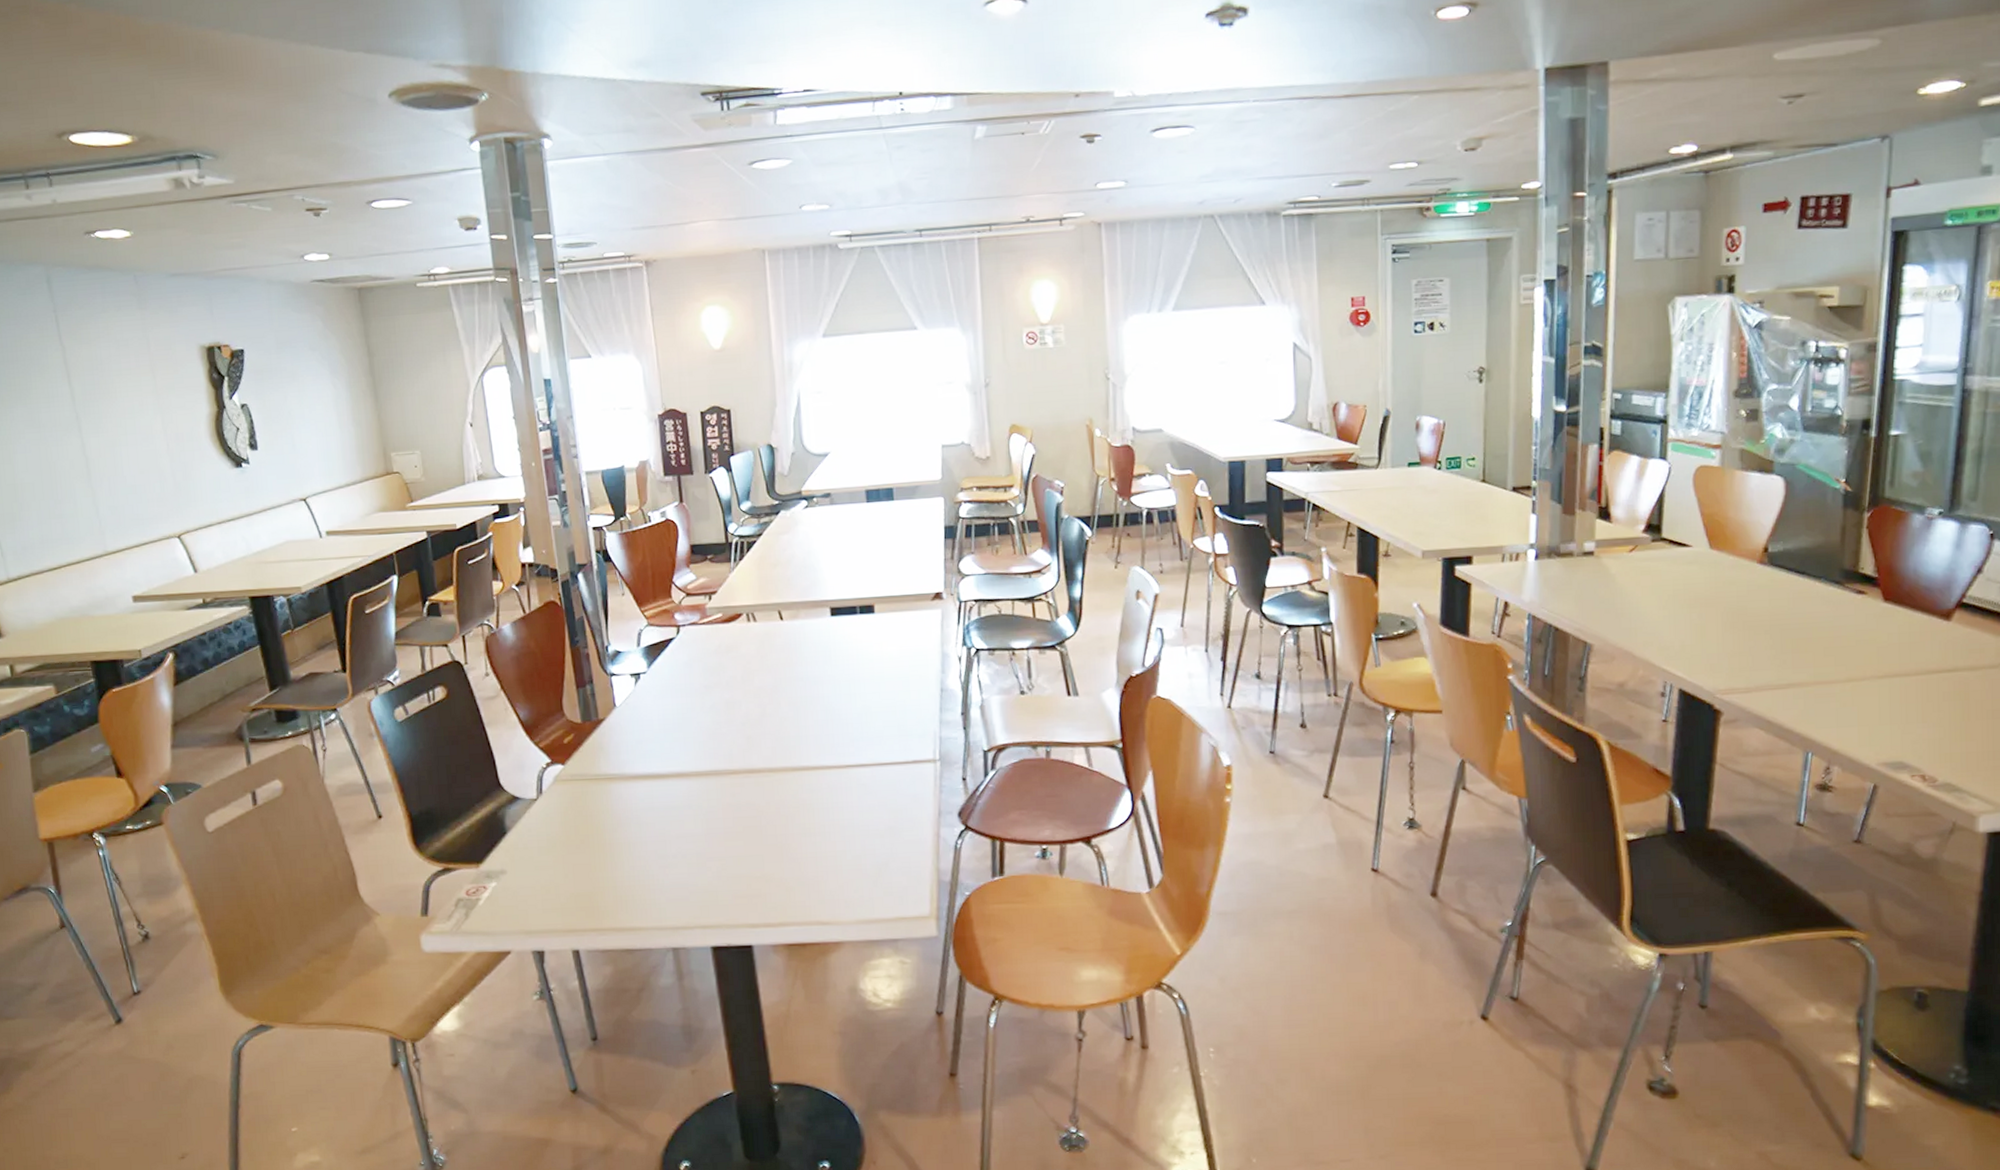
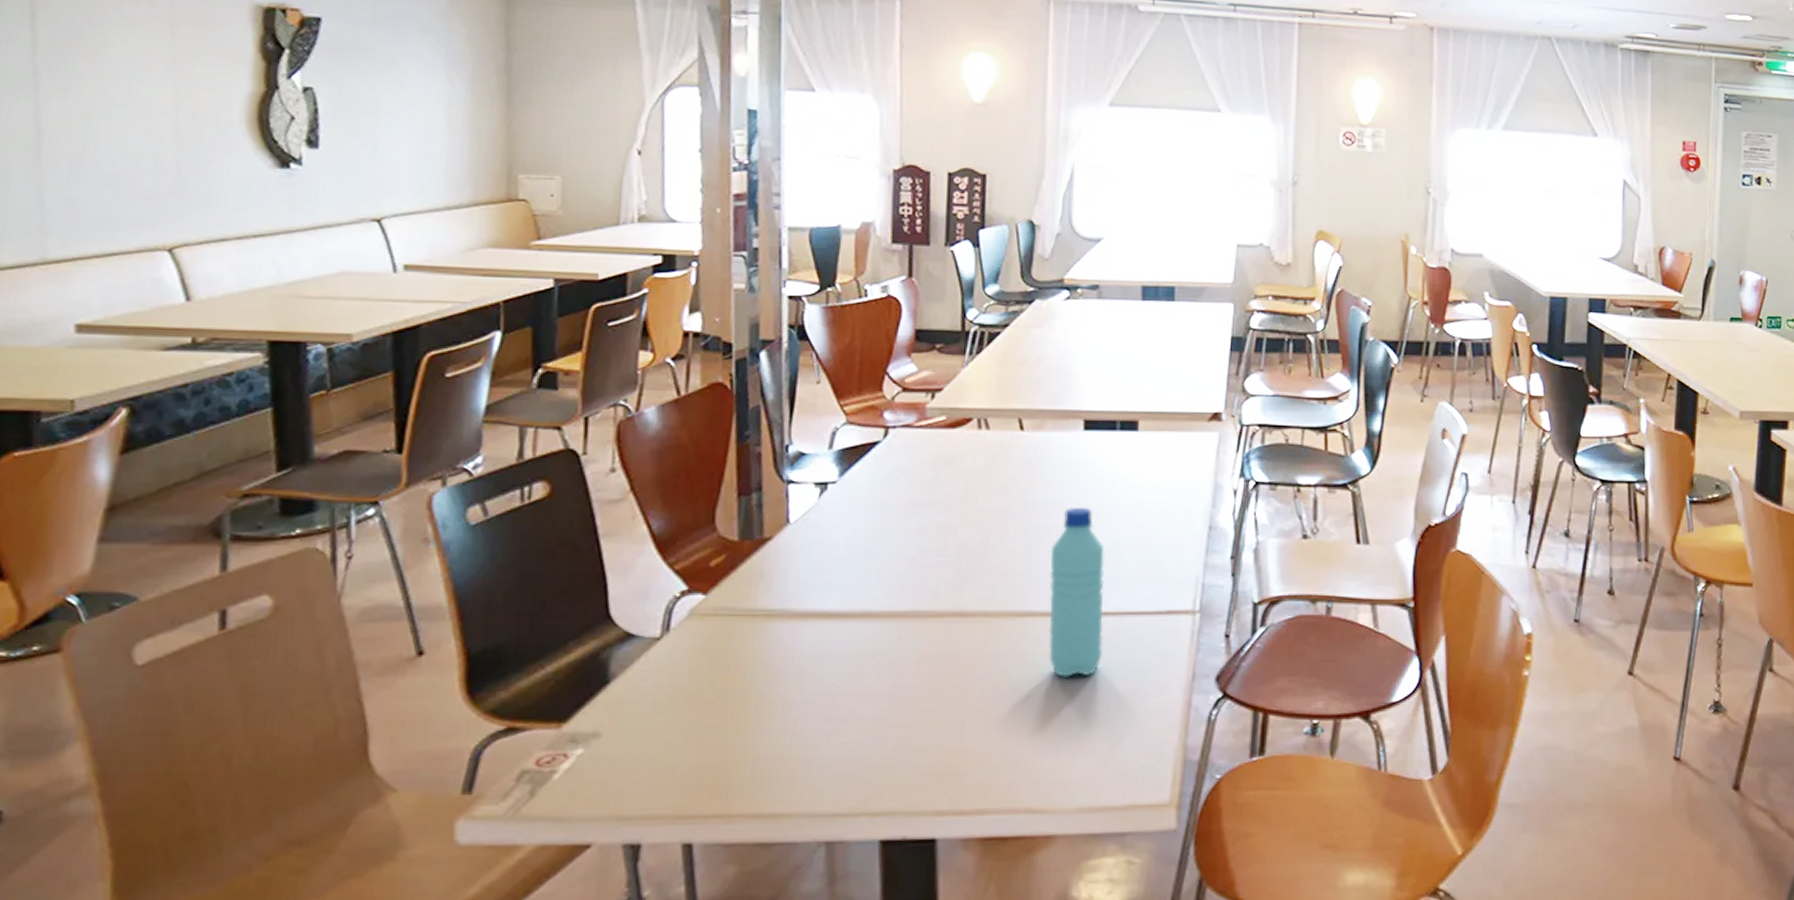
water bottle: none [816,679,865,818] -> present [1048,507,1105,677]

